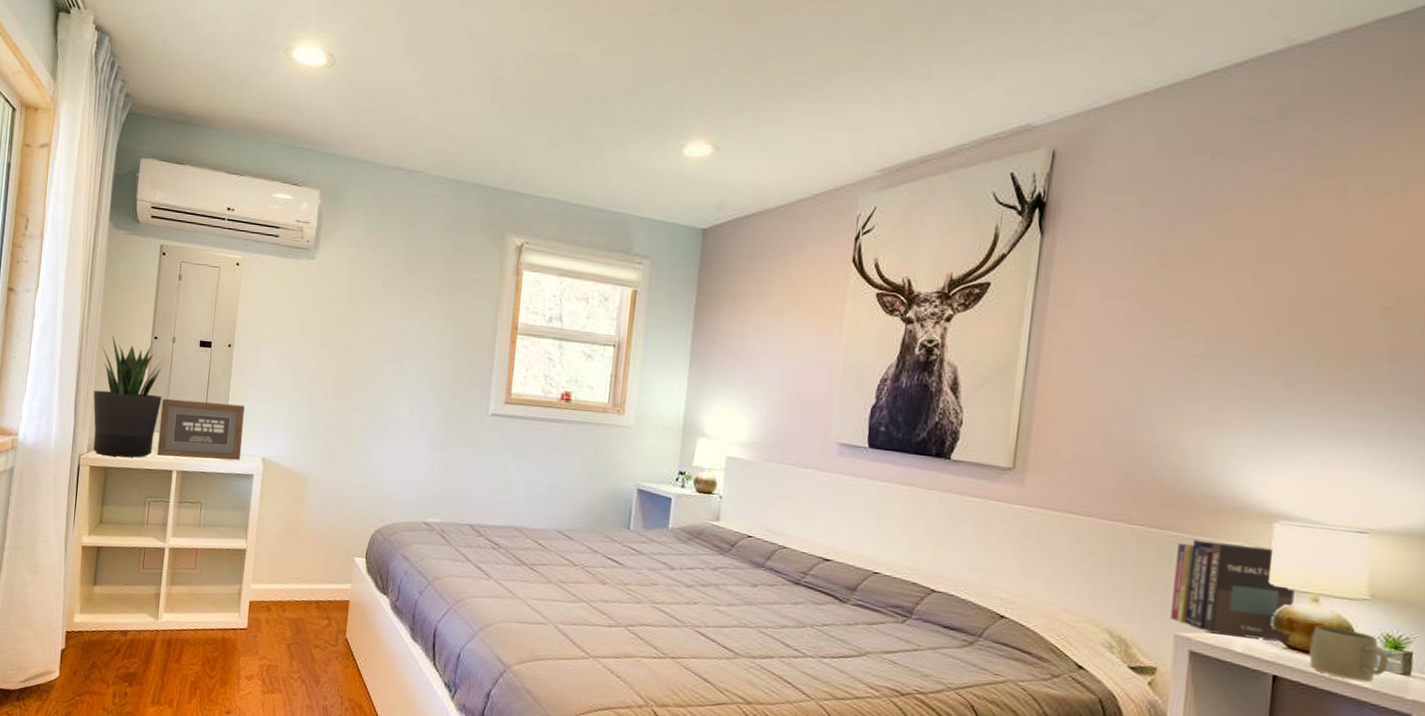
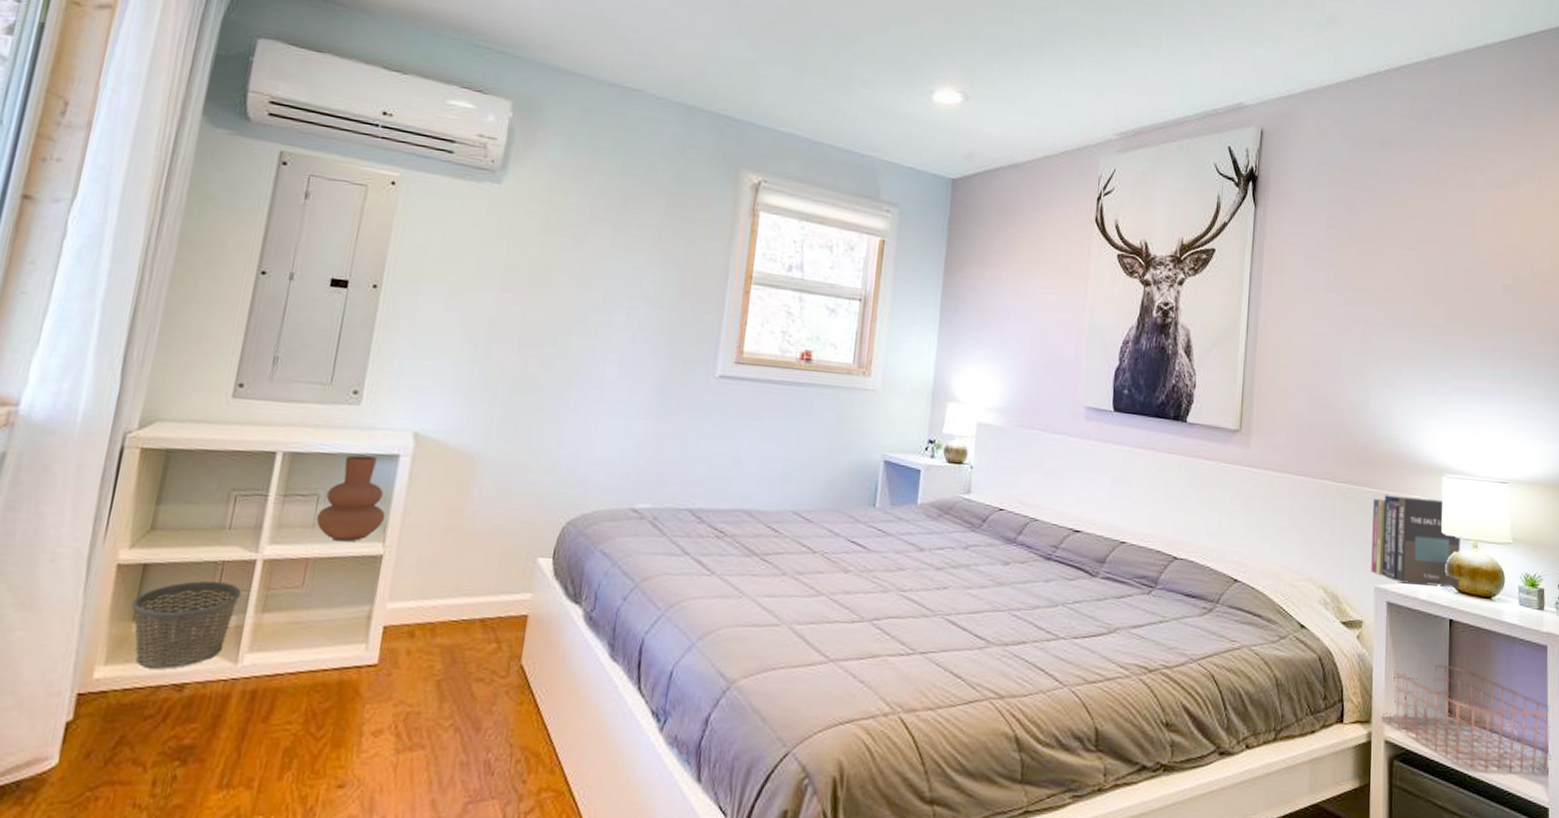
basket: none [92,560,157,620] -> present [131,581,241,669]
planter: present [93,335,165,458] -> none [148,267,275,435]
picture frame: present [157,398,245,461] -> none [253,353,392,438]
vase: none [201,474,247,538] -> present [316,455,386,542]
mug: present [1308,625,1390,683] -> none [1473,569,1529,620]

